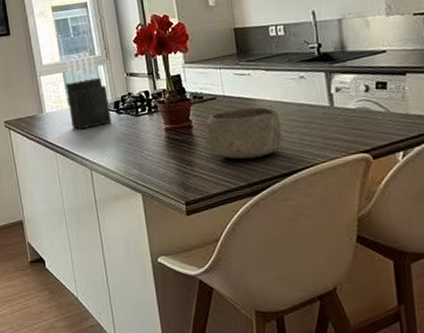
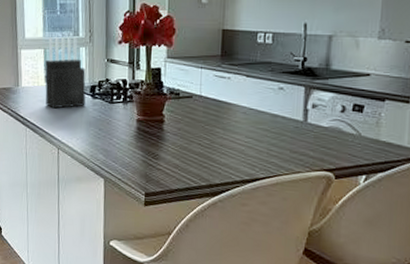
bowl: present [205,107,284,159] -> none [175,109,252,161]

